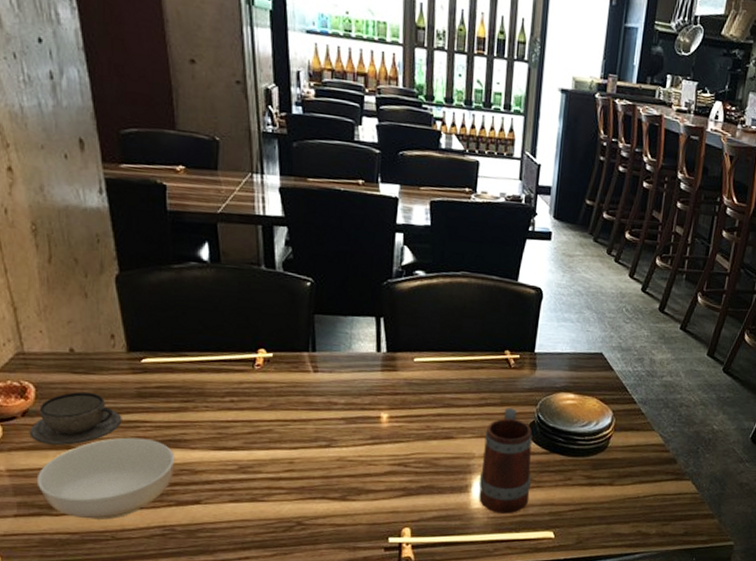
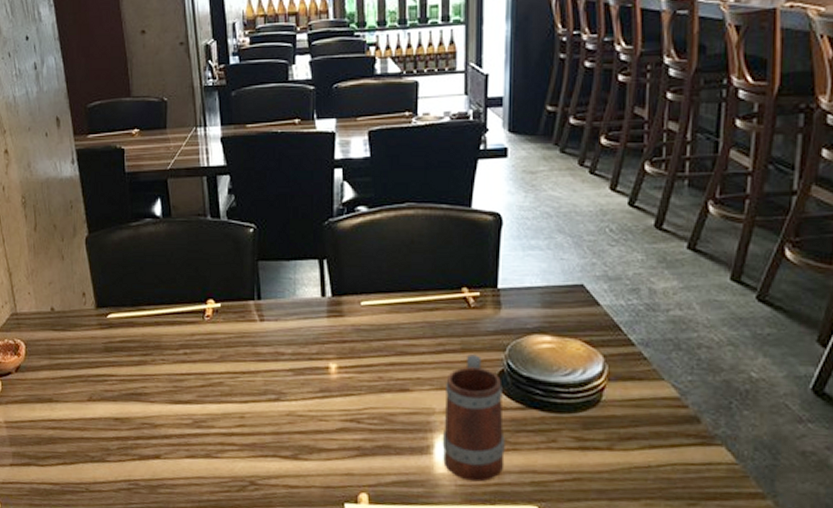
teacup: present [29,391,122,445] -> none [21,347,93,399]
bowl: present [36,437,175,520] -> none [26,391,137,472]

